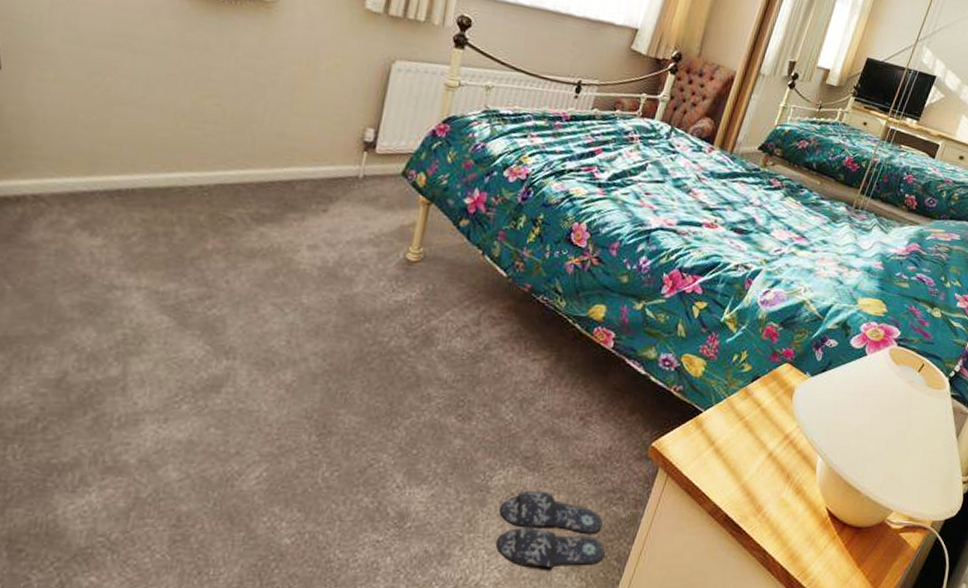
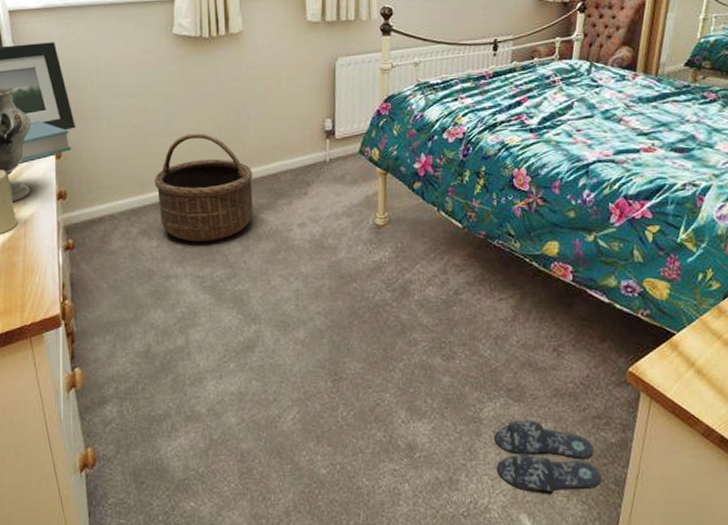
basket: none [113,110,260,250] -> present [154,133,253,242]

